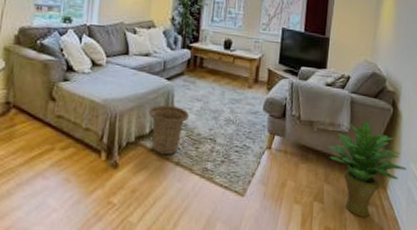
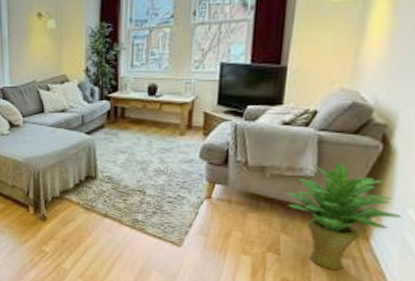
basket: present [149,104,189,155] -> none [71,159,113,208]

